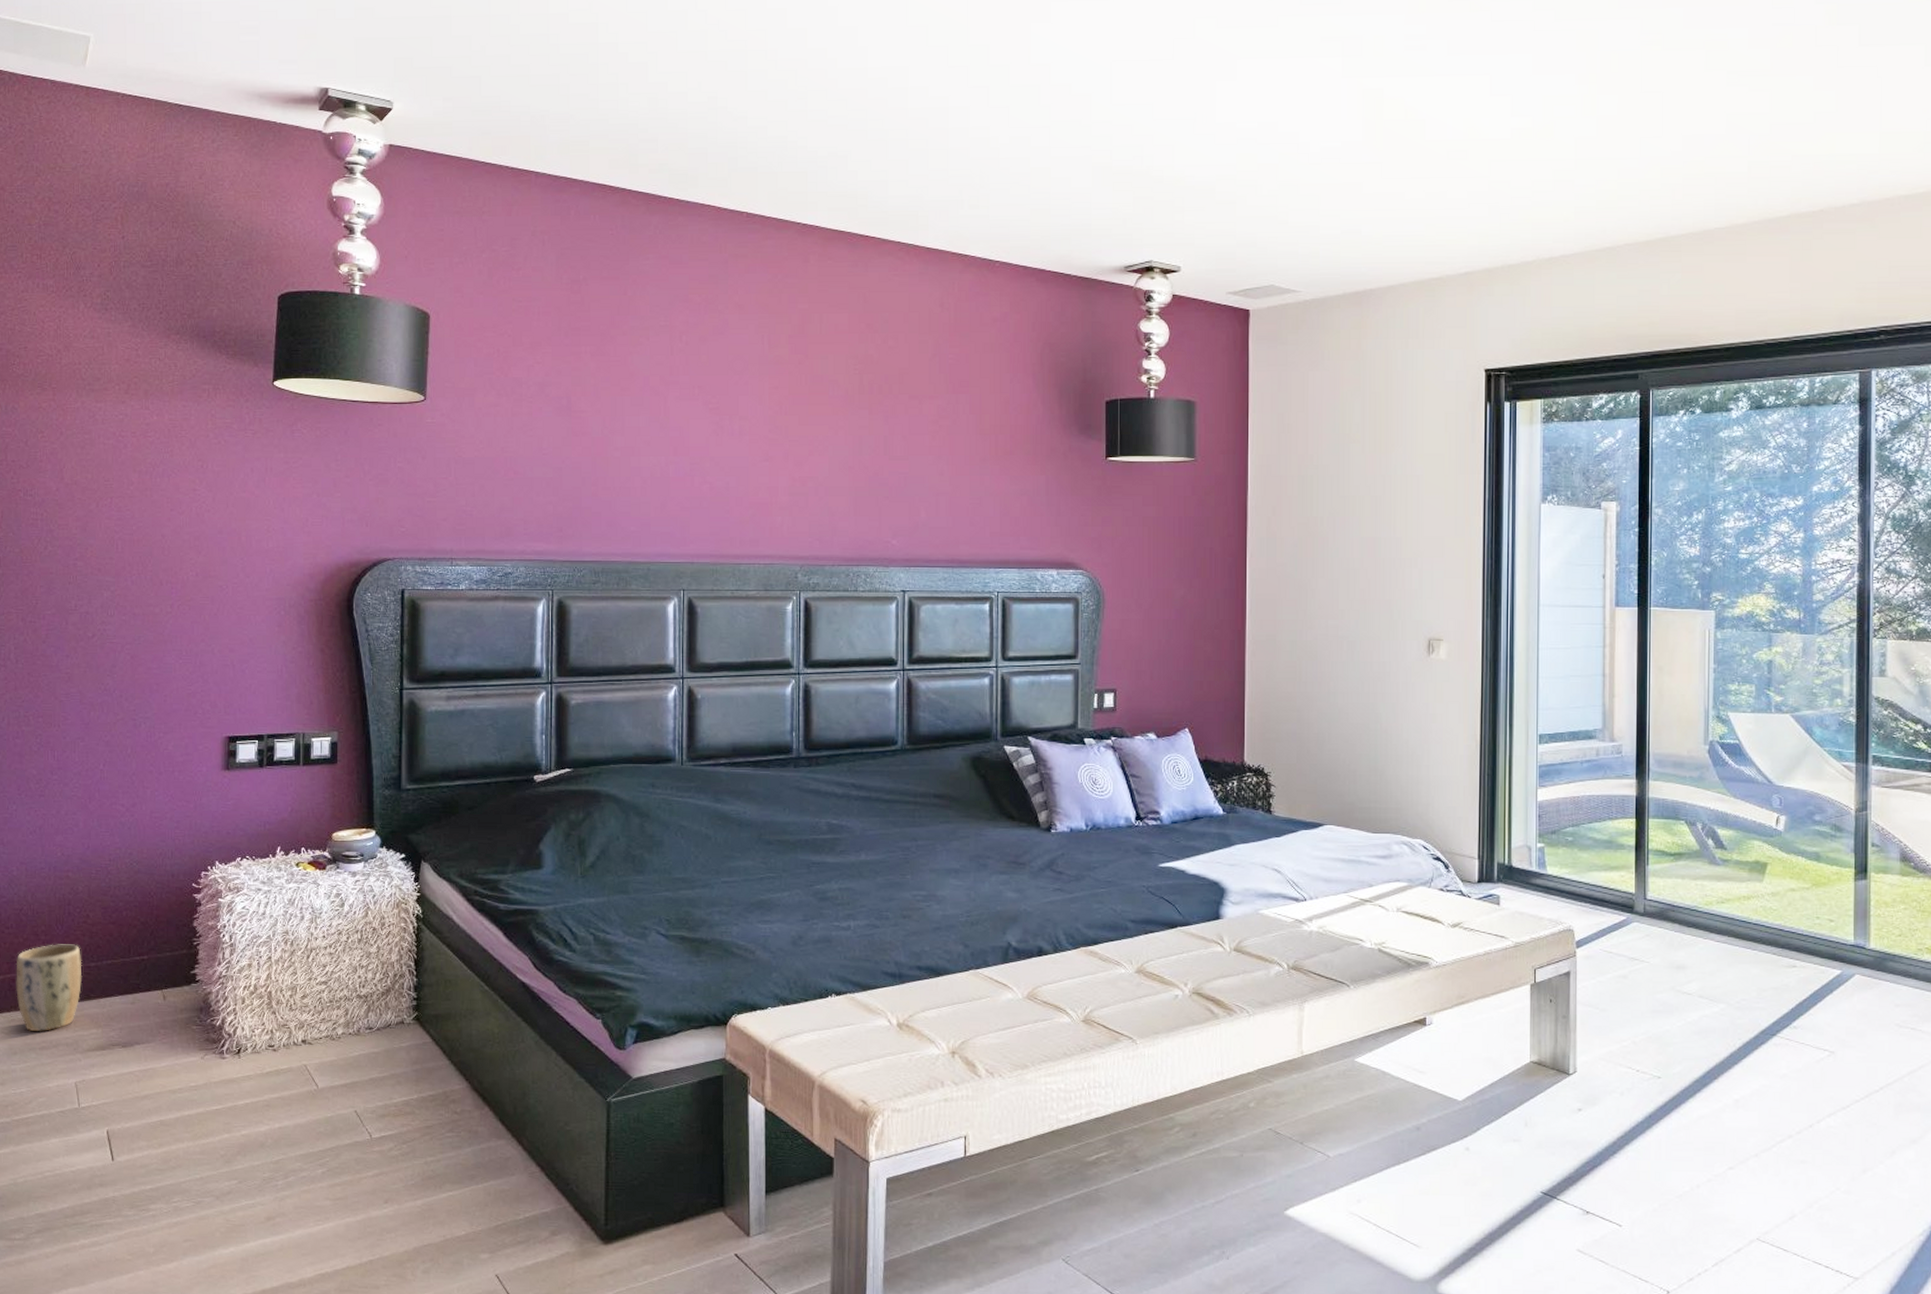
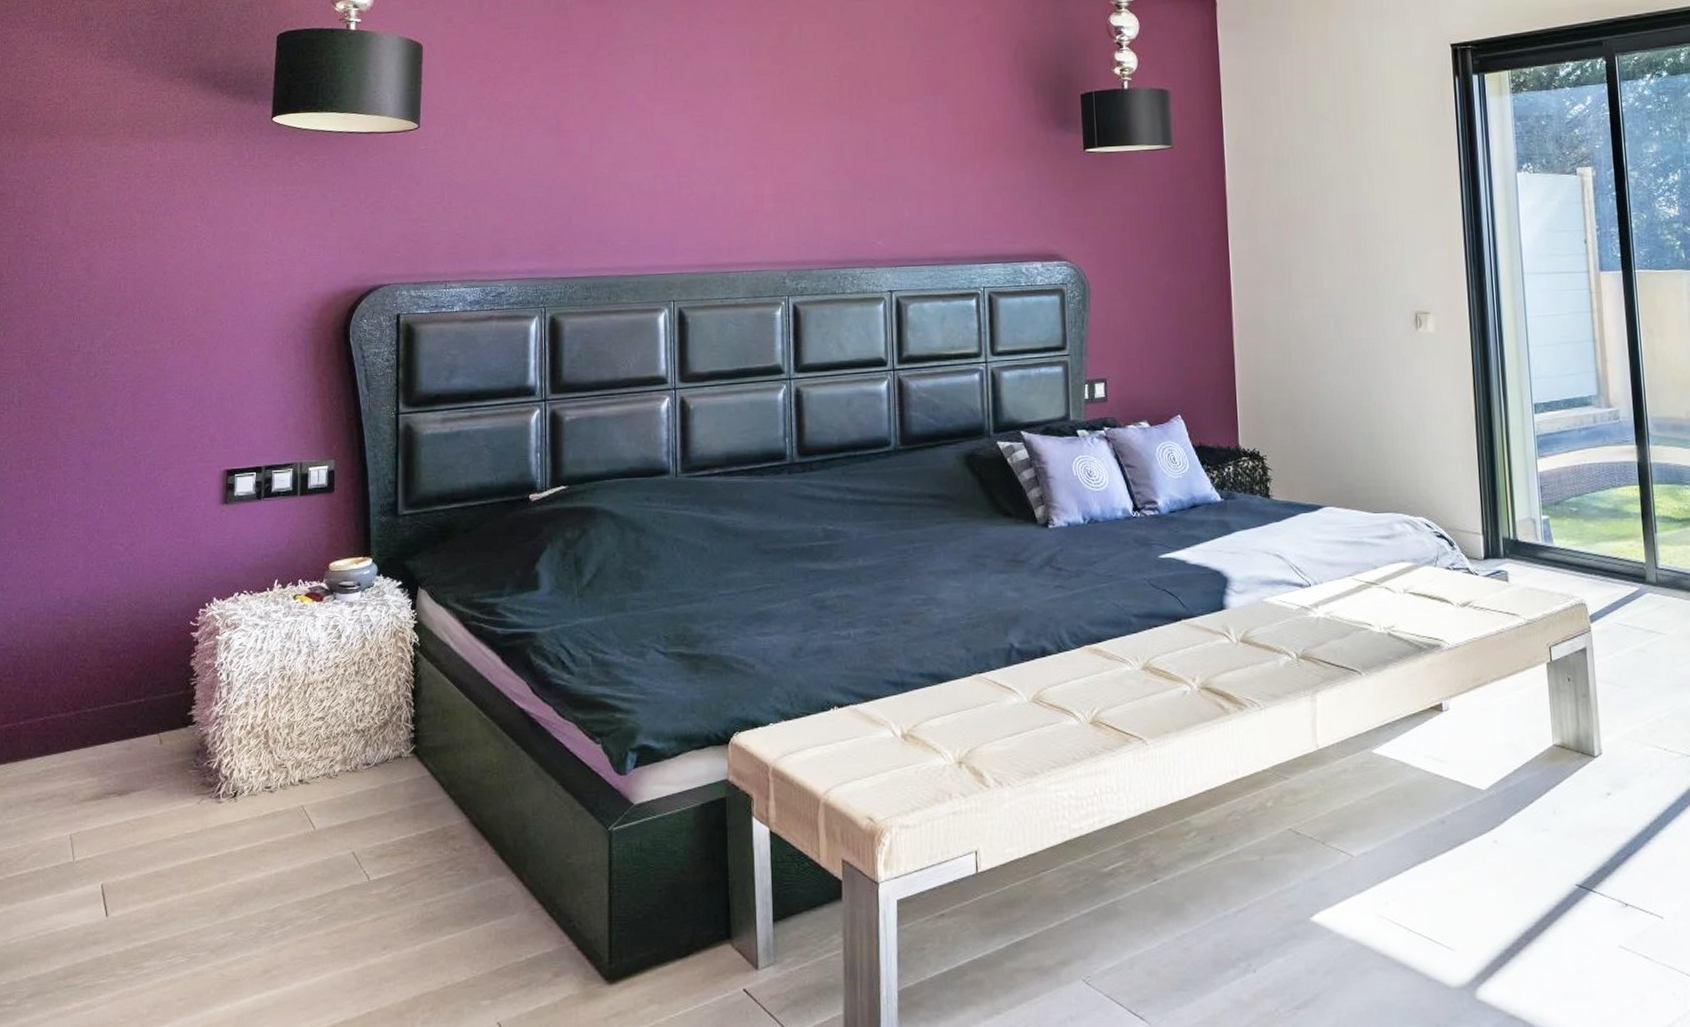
plant pot: present [16,944,83,1032] -> none [13,690,79,784]

